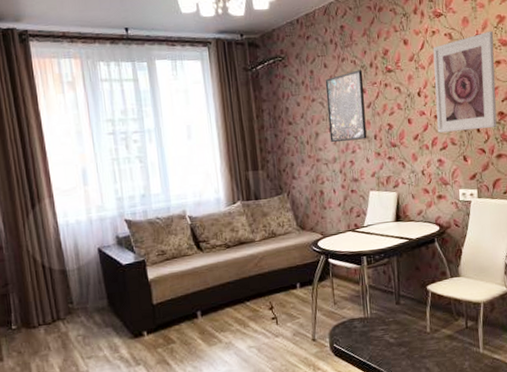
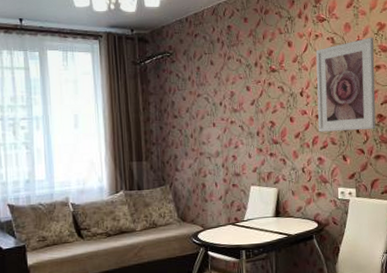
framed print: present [325,70,367,143] -> none [211,68,250,138]

